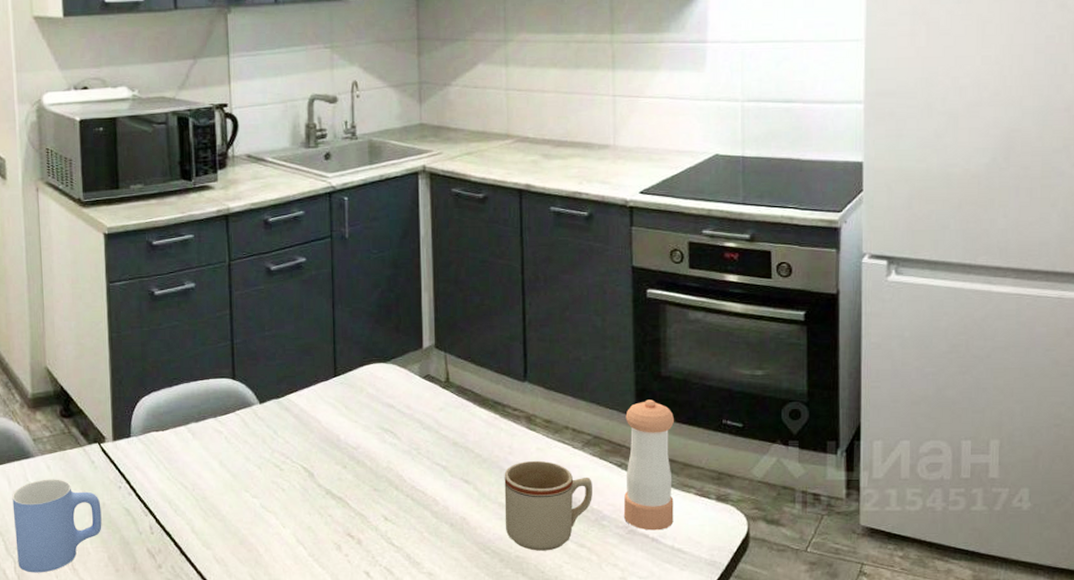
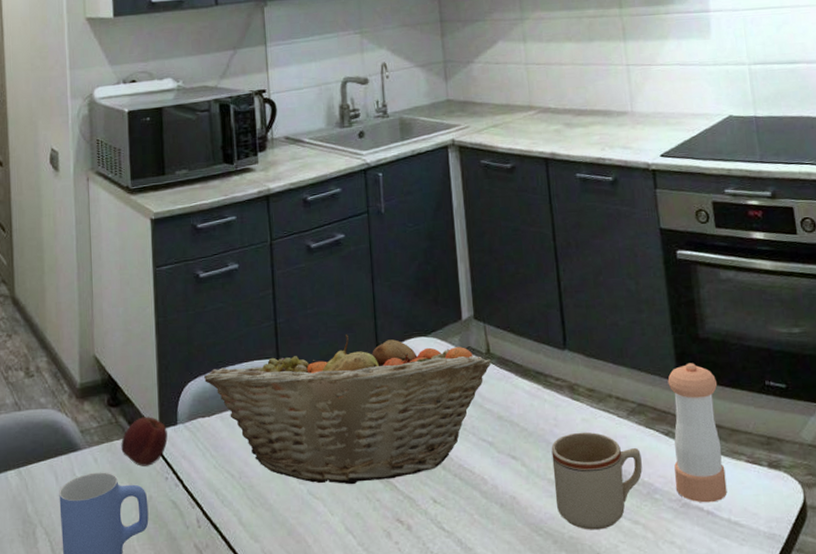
apple: none [74,428,121,475] -> present [121,417,168,466]
fruit basket: none [159,357,449,501] -> present [204,333,491,485]

